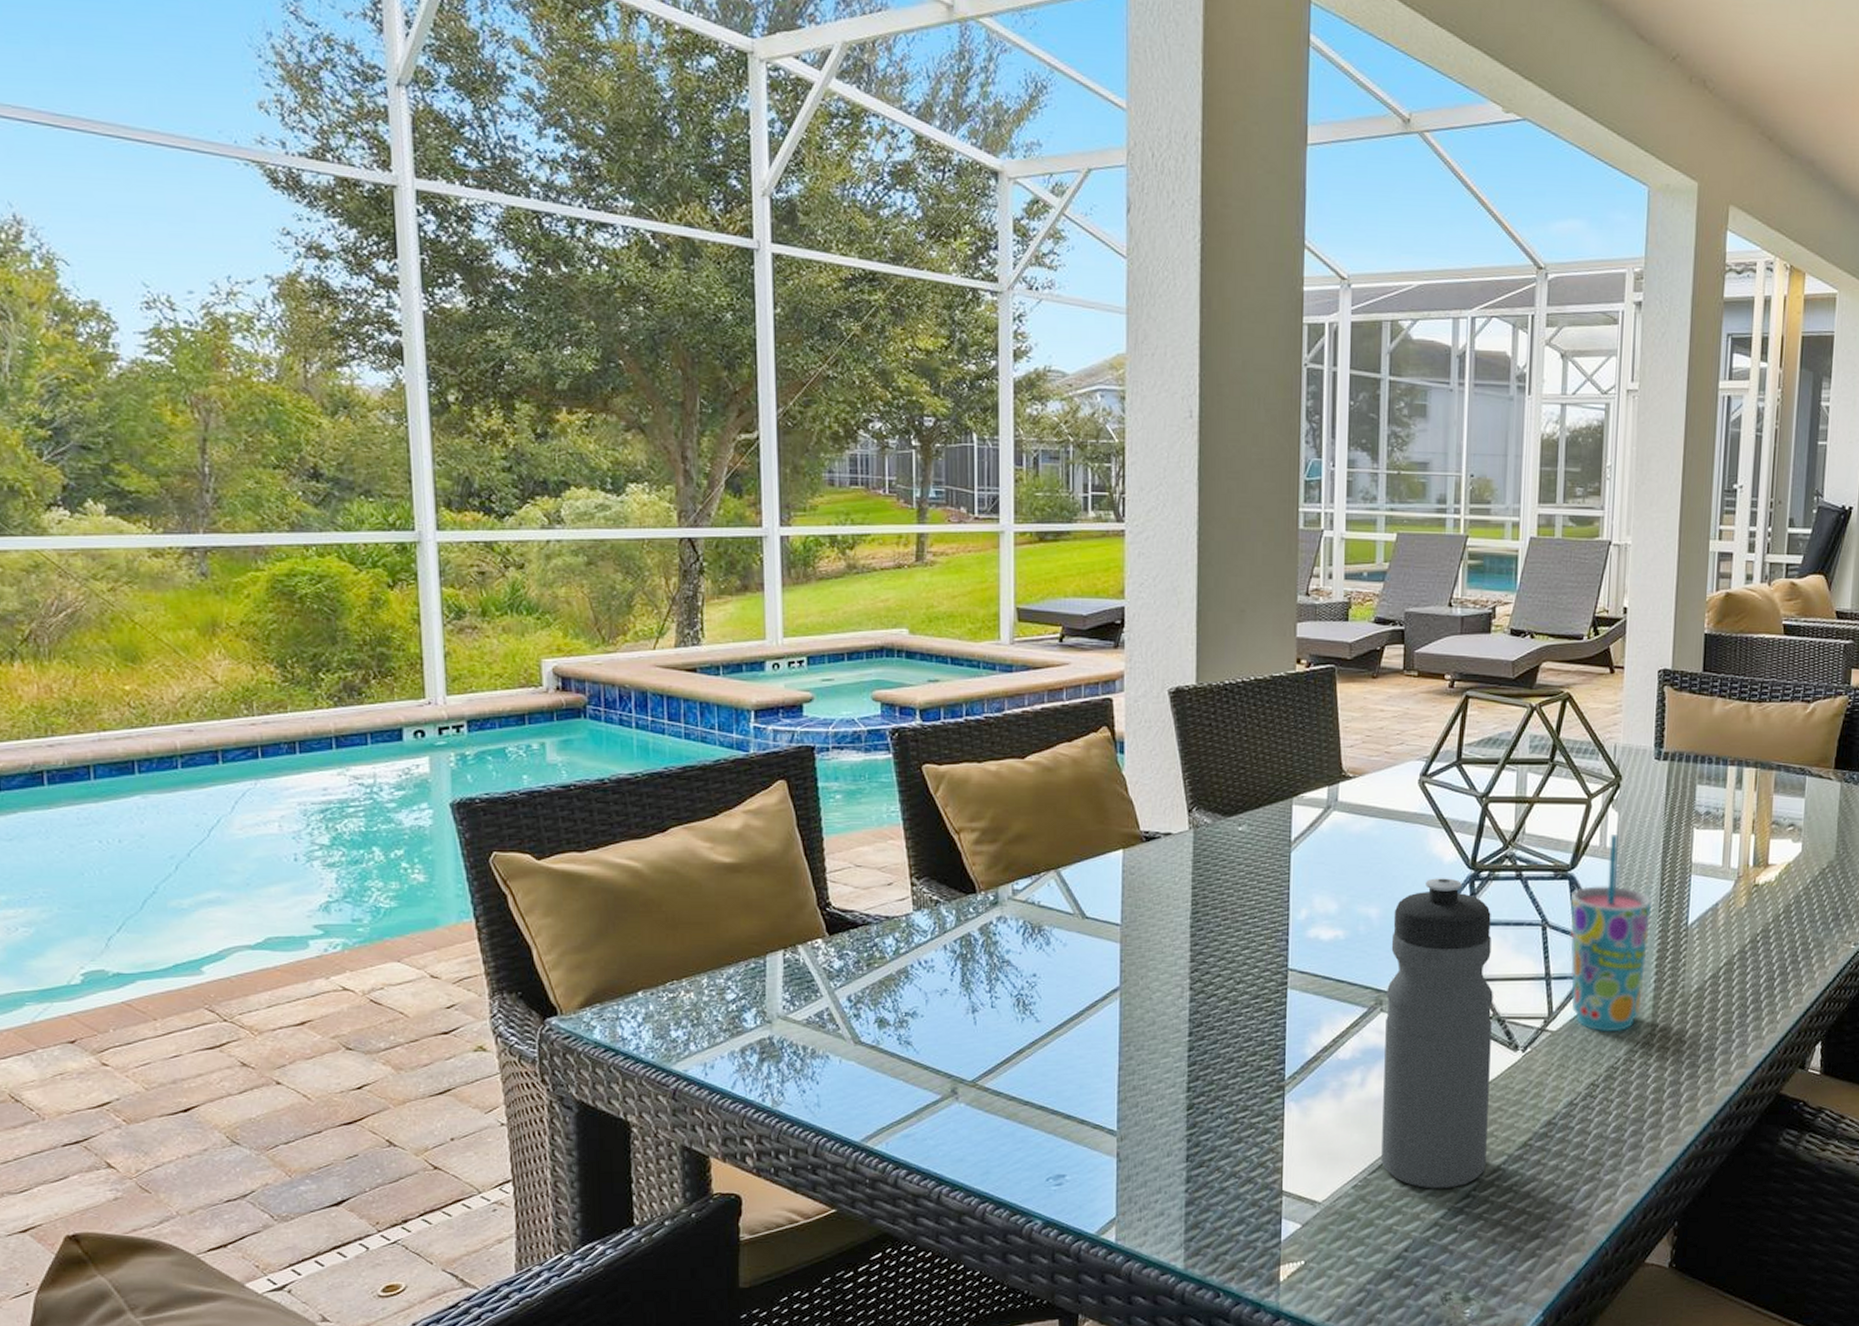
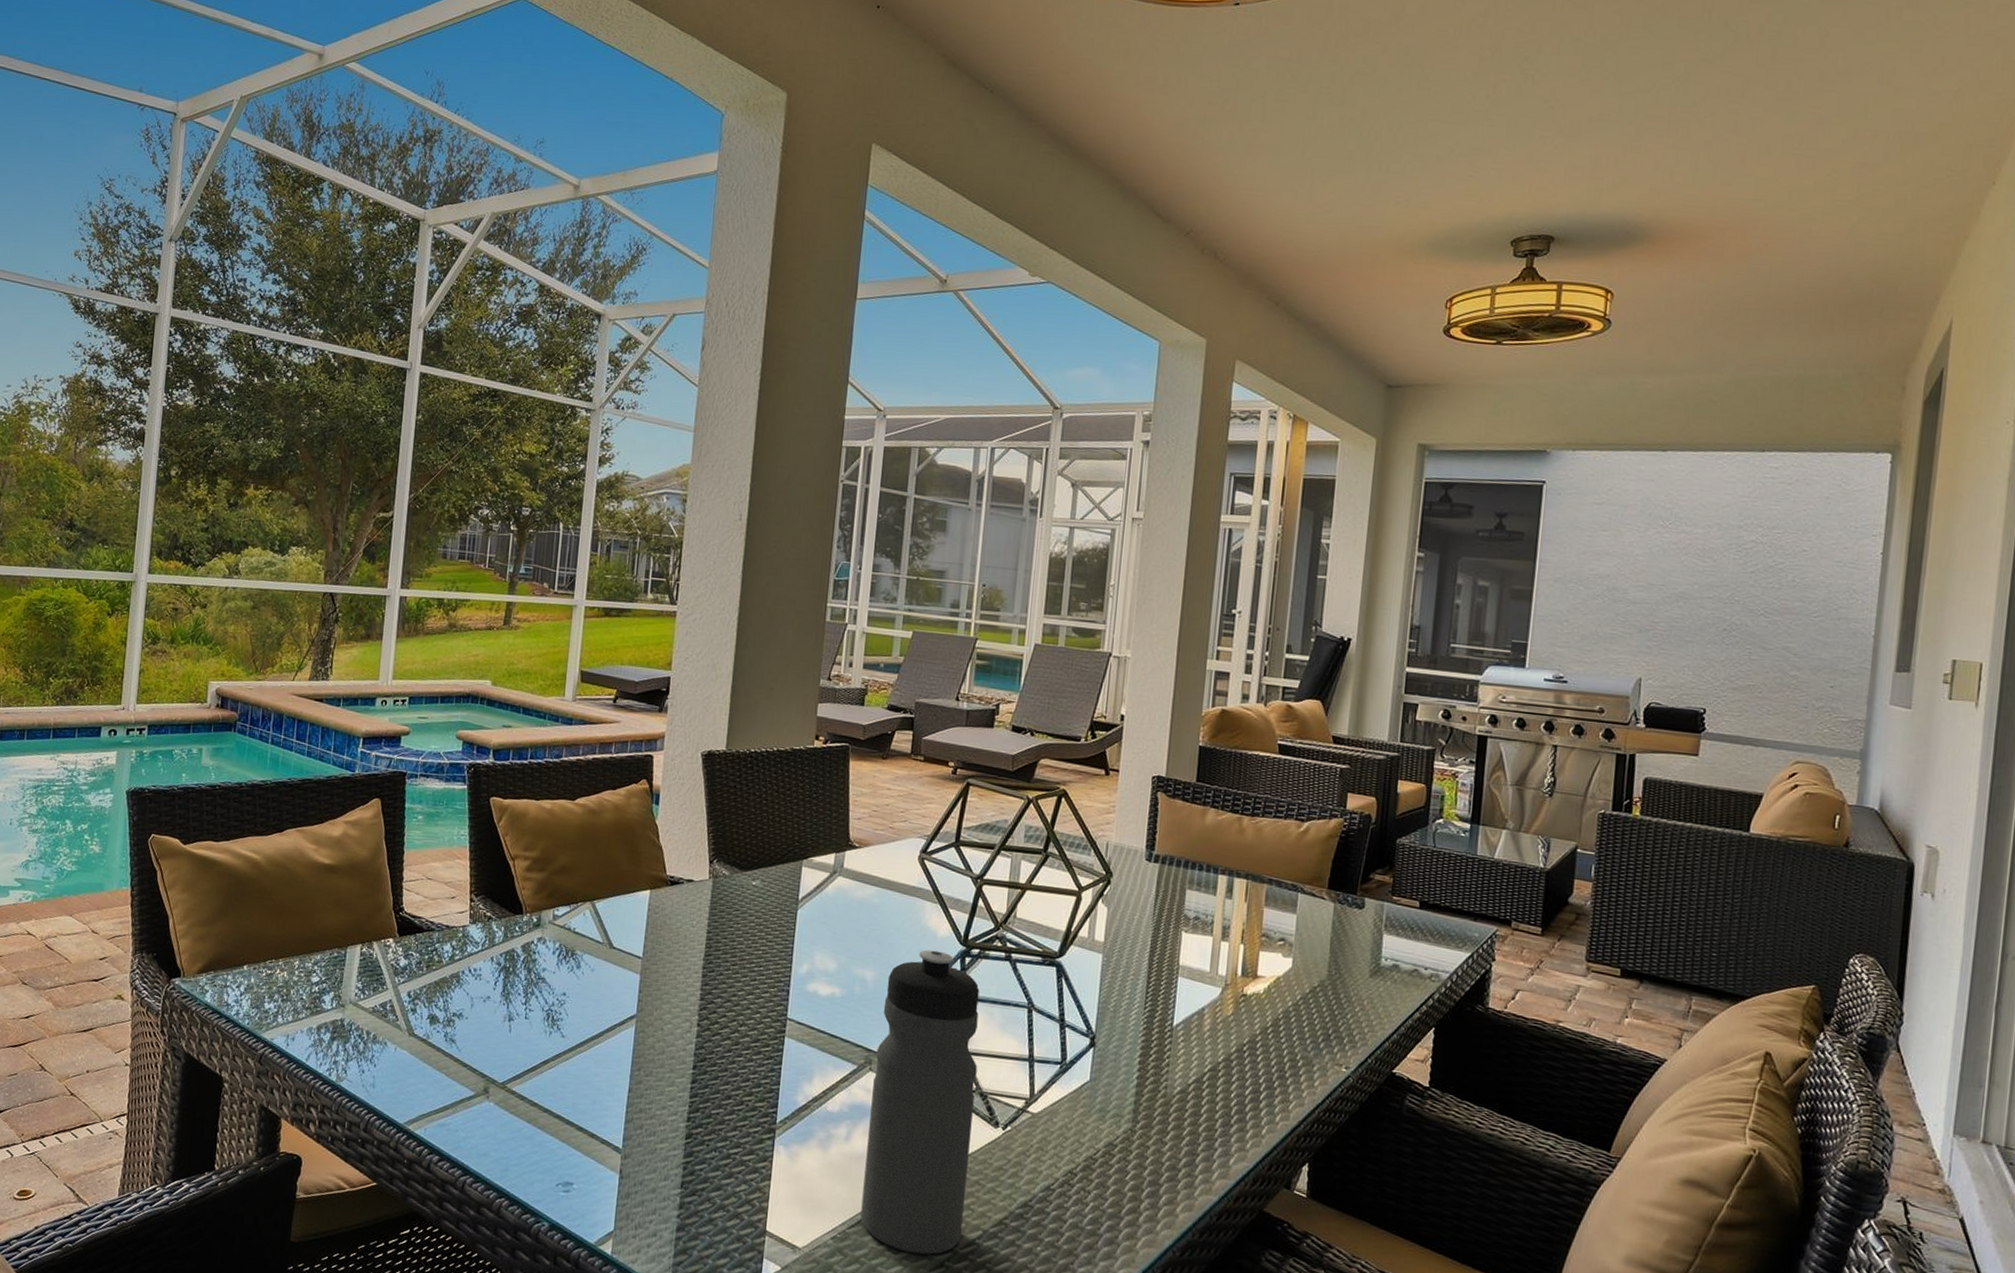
cup: present [1569,834,1651,1032] -> none [1053,928,1137,1124]

